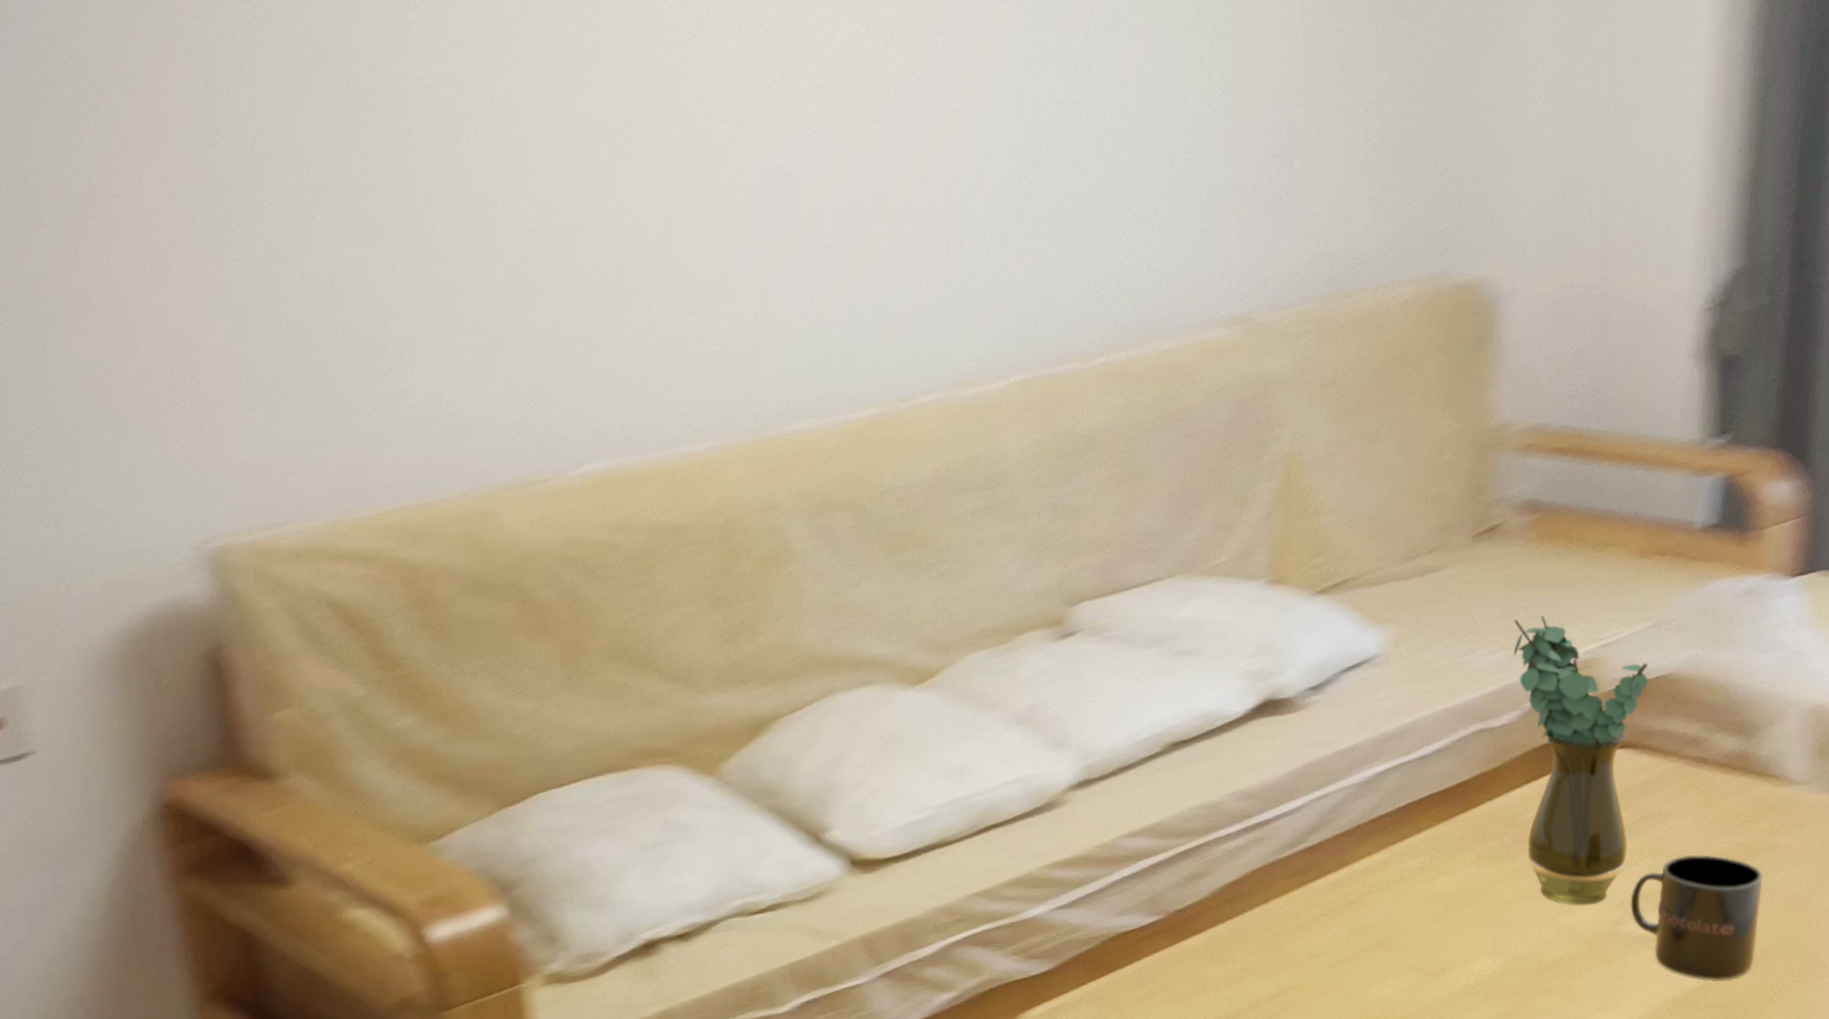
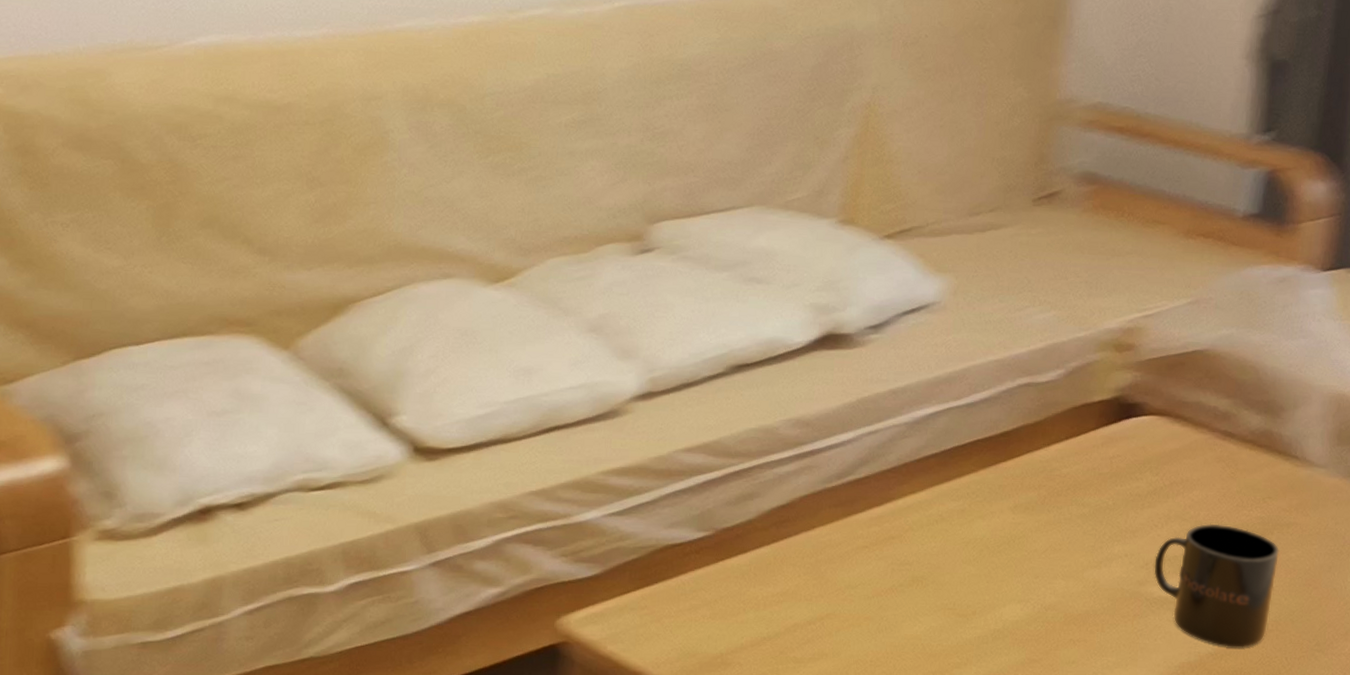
vase: present [1513,616,1649,906] -> none [1061,282,1186,562]

